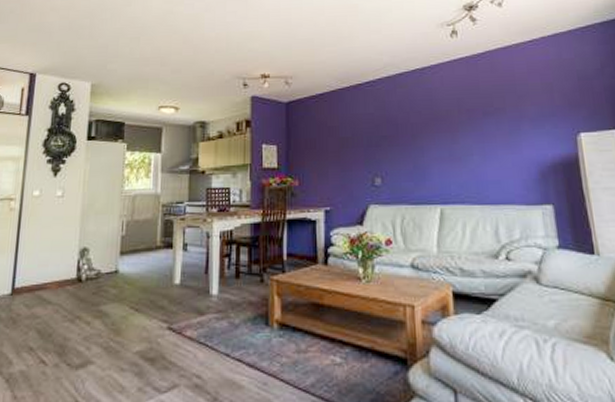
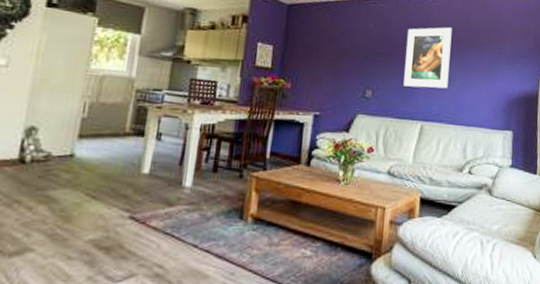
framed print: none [409,97,465,169] -> present [403,27,452,89]

